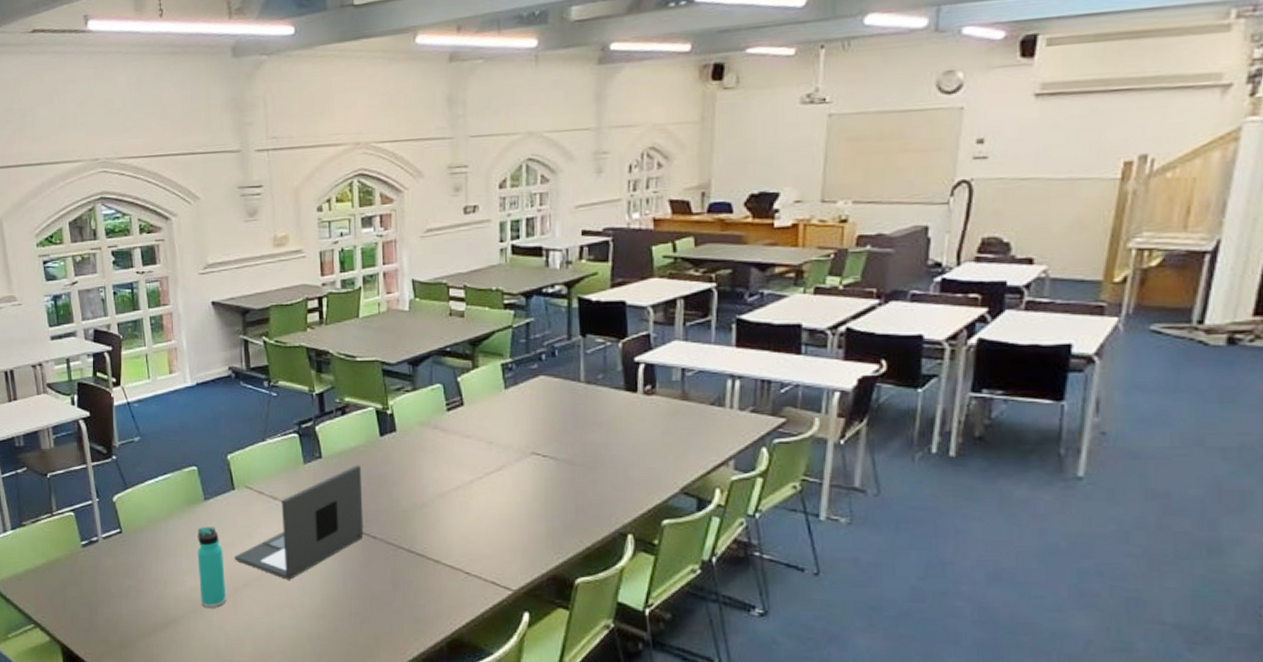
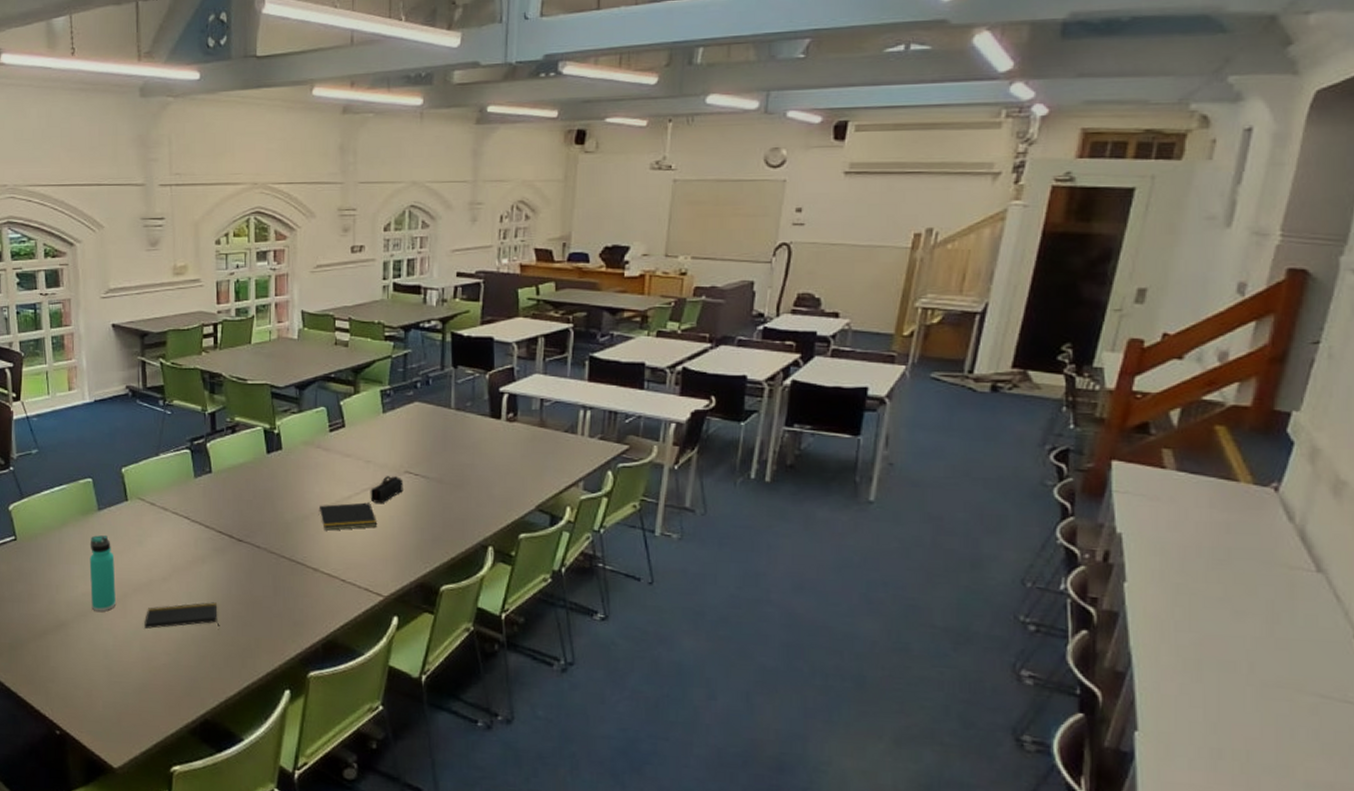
laptop: present [233,465,364,580] -> none [124,480,249,586]
notepad: none [257,597,335,627] -> present [144,602,219,630]
notepad: none [438,487,503,519] -> present [318,502,378,531]
pencil case: none [493,458,530,489] -> present [370,476,403,504]

